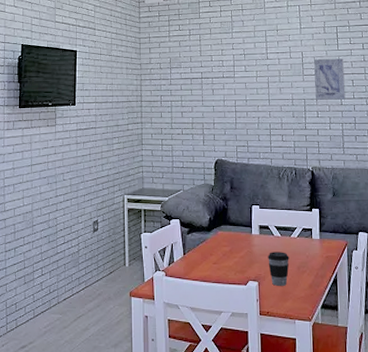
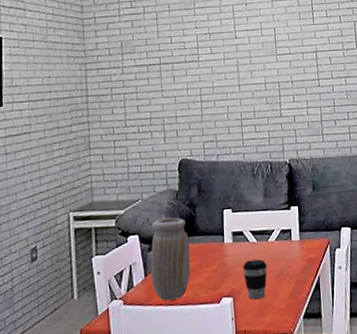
vase: none [188,208,222,277] -> present [150,217,191,301]
wall art: present [314,58,346,100] -> none [288,33,323,82]

